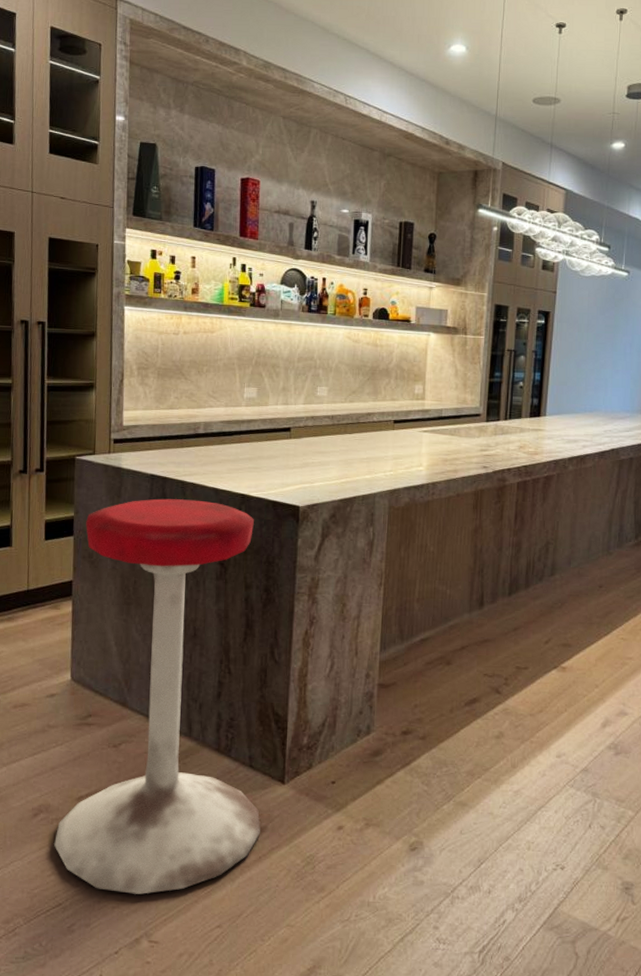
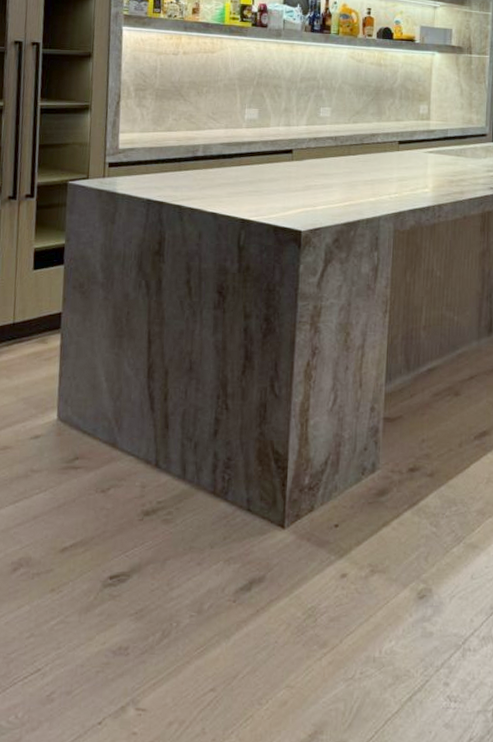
stool: present [54,498,261,894] -> none [34,224,259,656]

